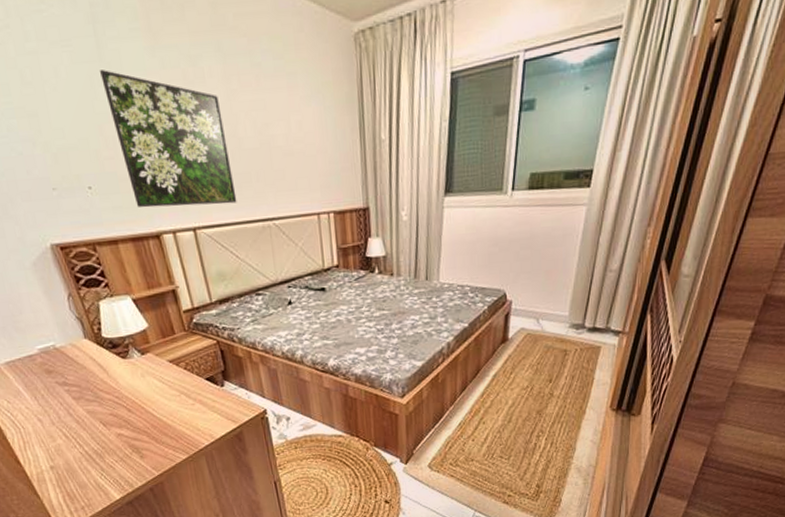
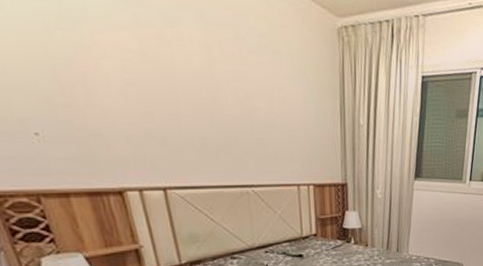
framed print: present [100,70,237,208] -> none [58,12,214,167]

